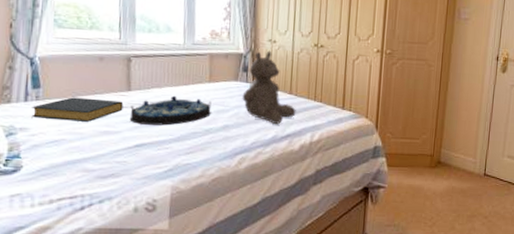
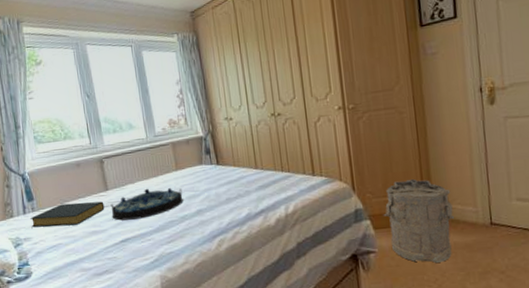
teddy bear: present [242,50,296,125] -> none [209,129,266,202]
laundry hamper: none [398,126,458,203] -> present [383,178,455,263]

